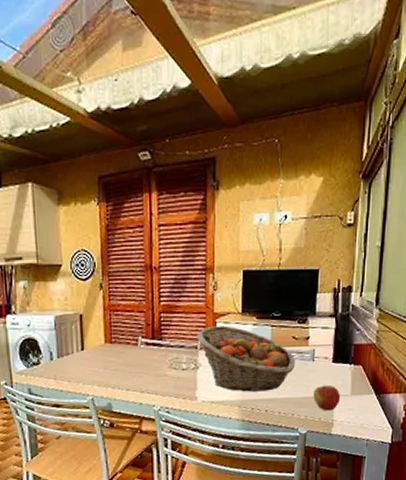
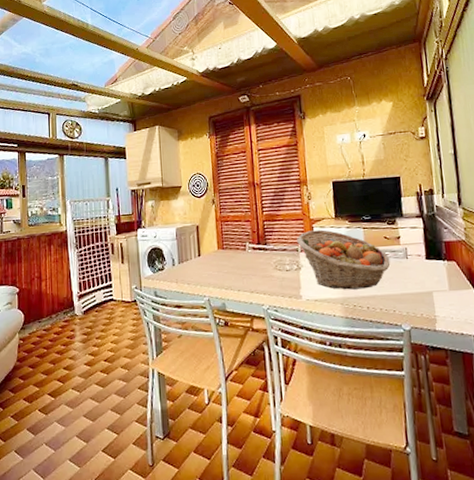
apple: present [313,385,341,411] -> none [411,281,440,307]

